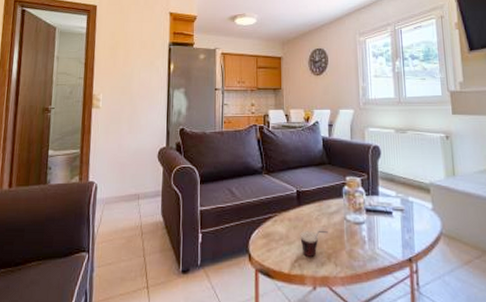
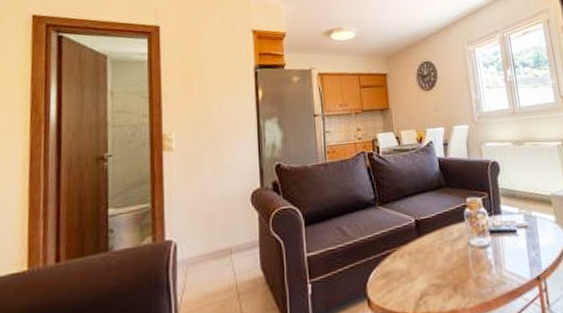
cup: present [300,230,328,257] -> none [422,260,452,292]

